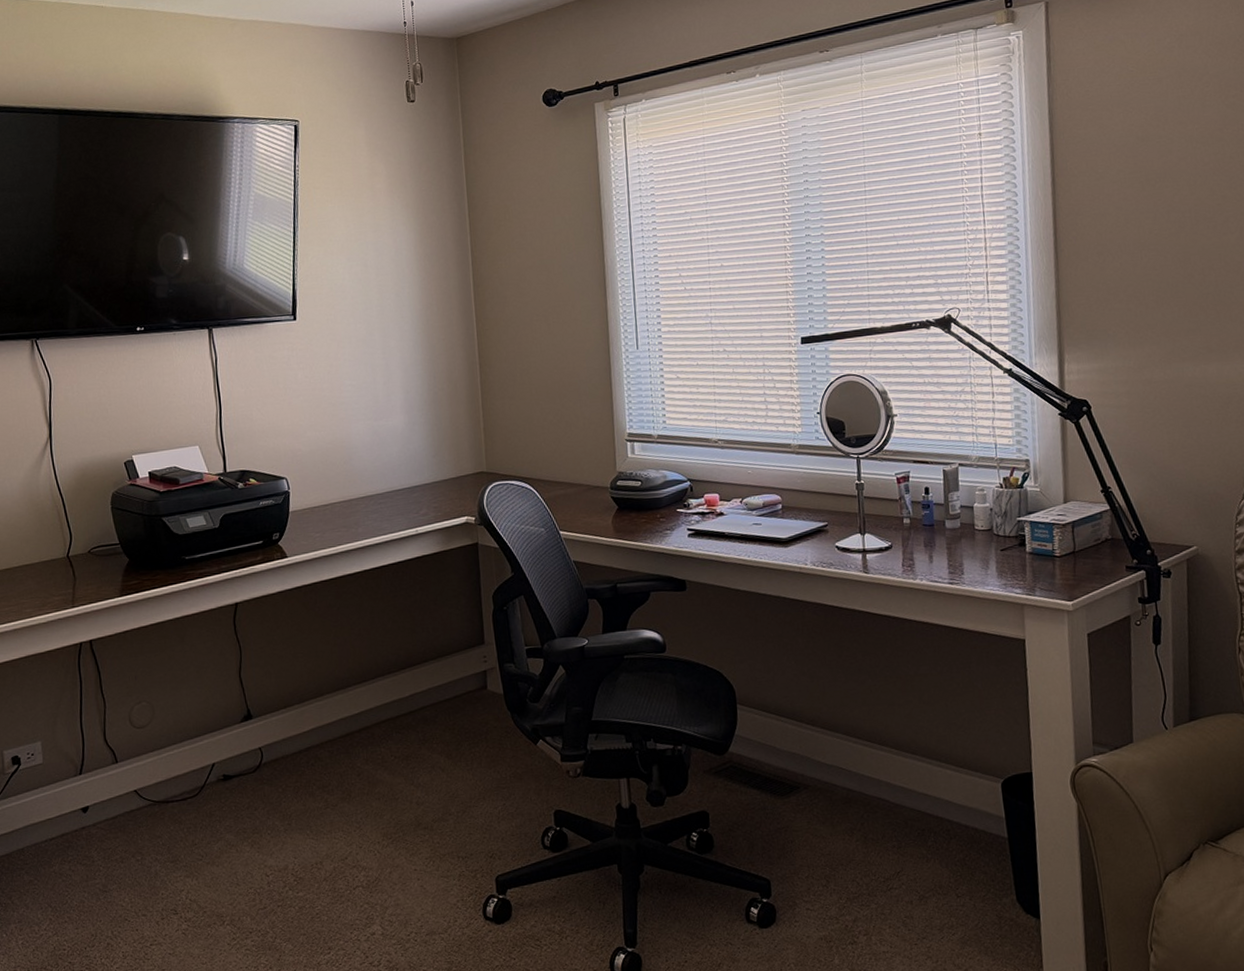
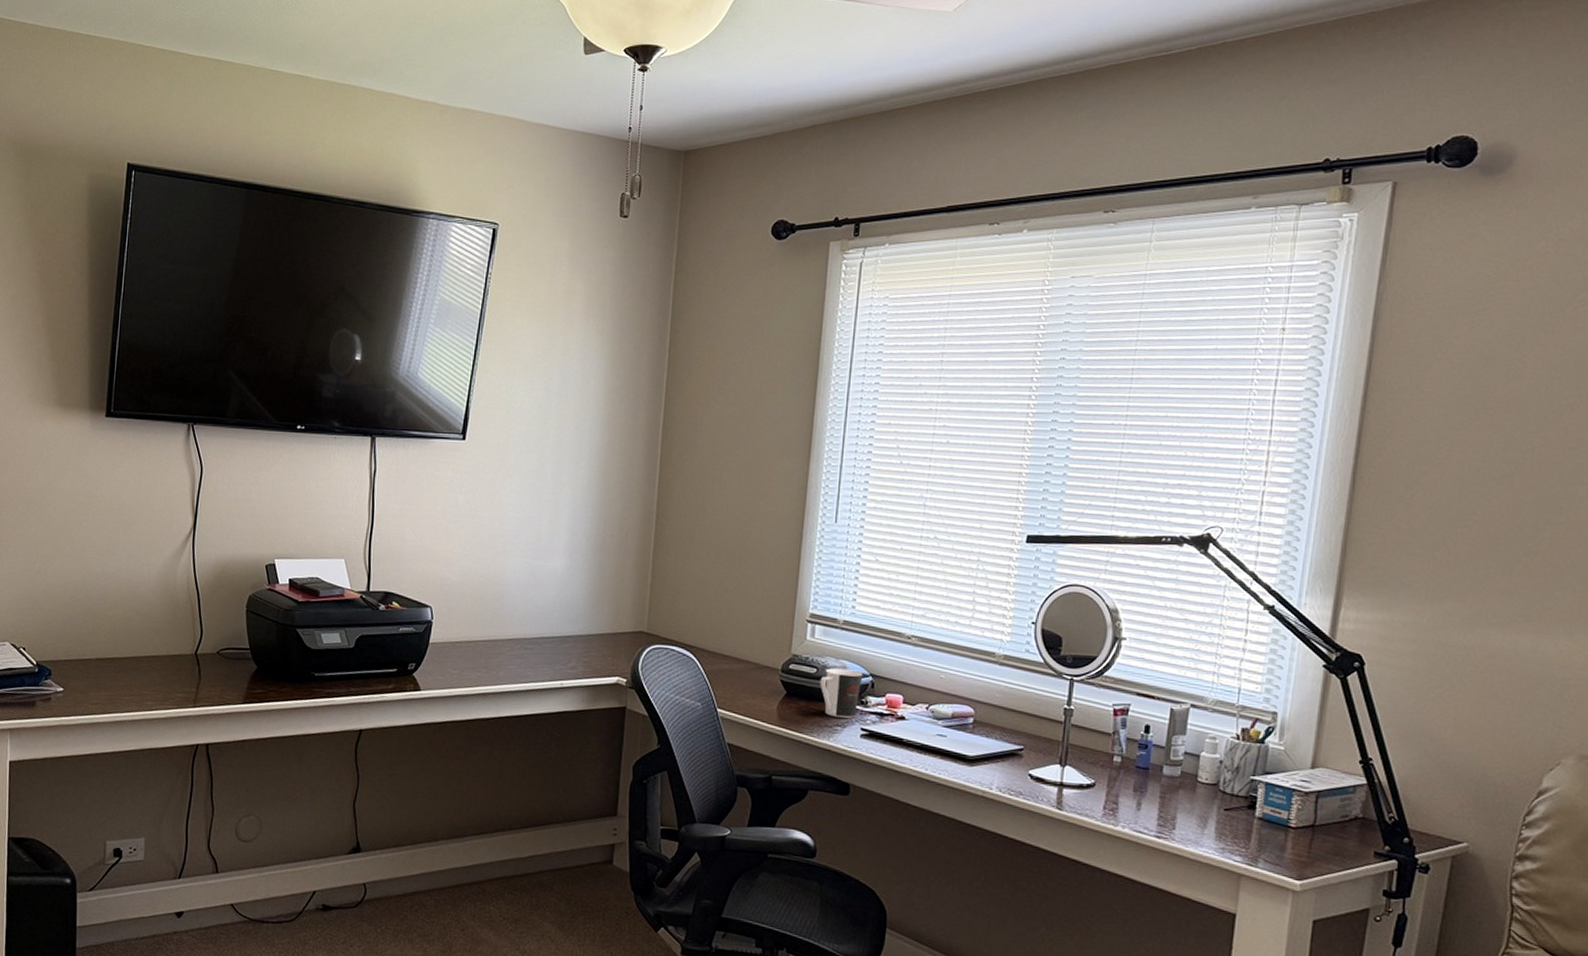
coffee cup: none [645,478,682,522] -> present [820,668,863,718]

